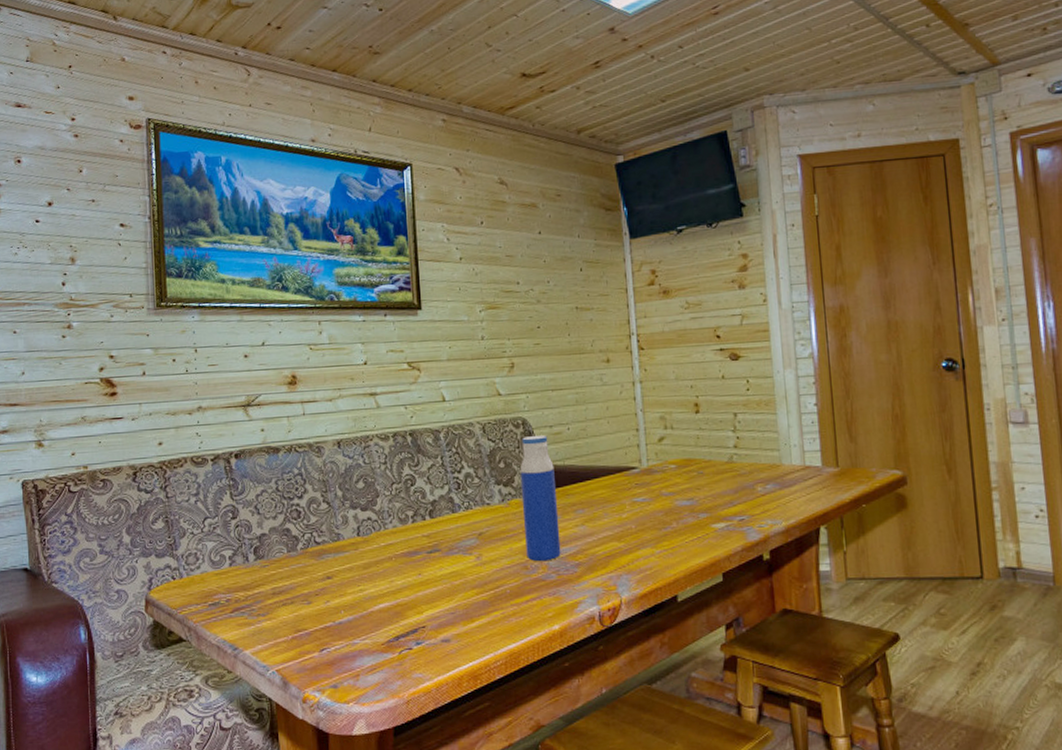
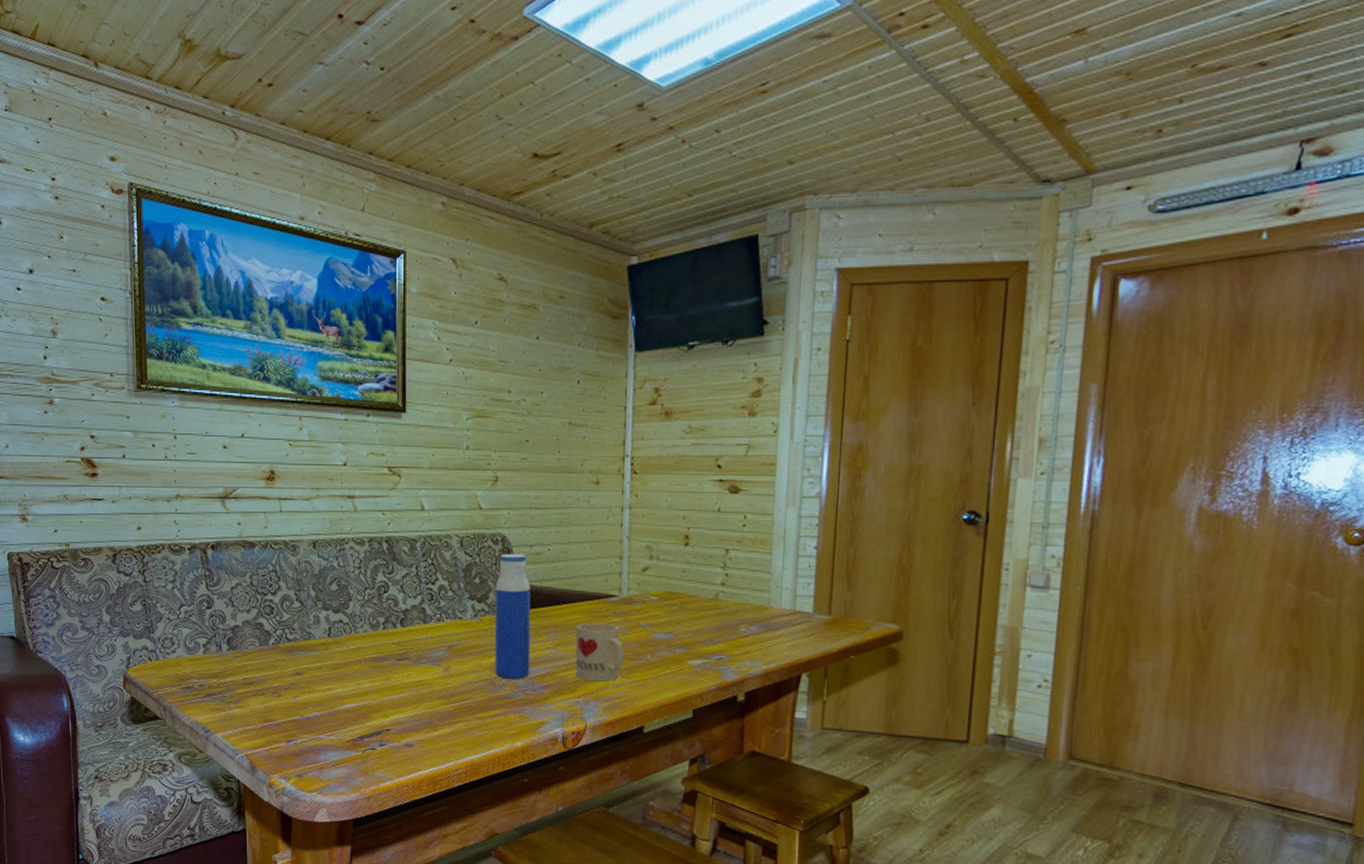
mug: none [602,495,651,555] -> present [575,622,624,682]

